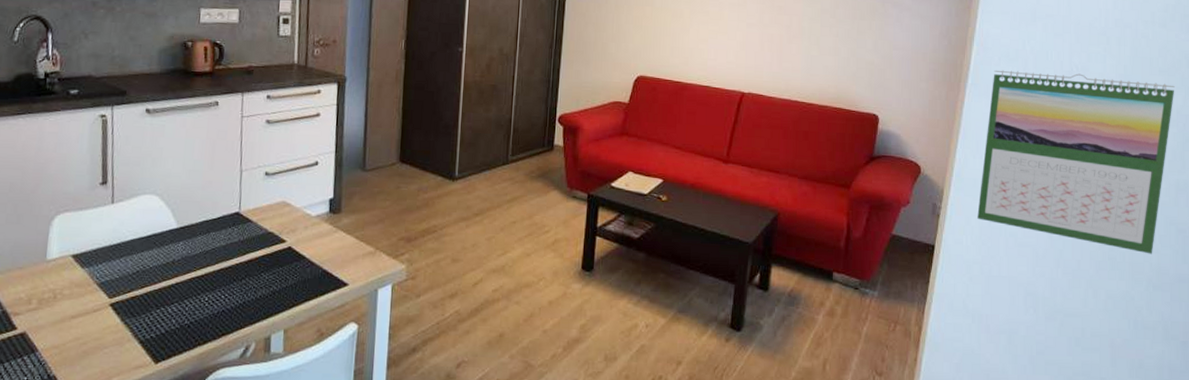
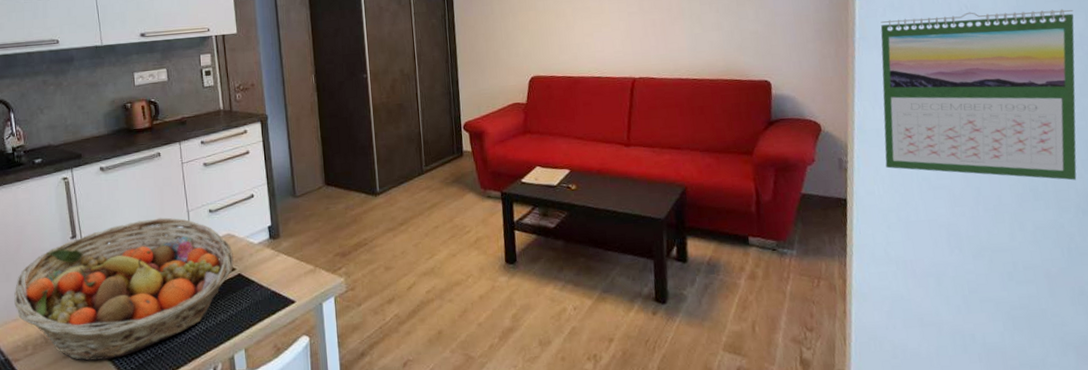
fruit basket: none [22,174,286,325] -> present [14,217,234,361]

